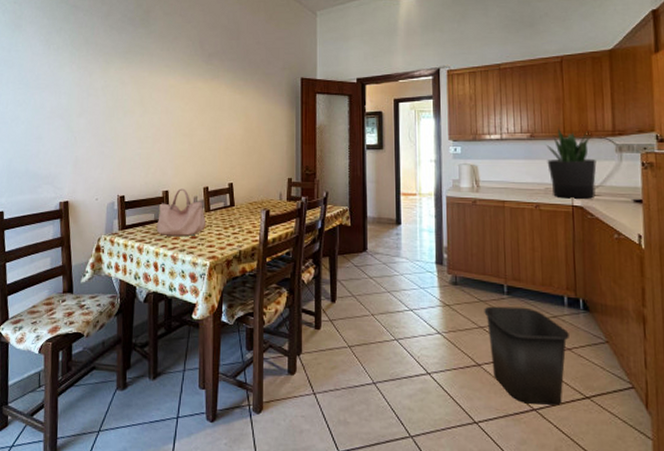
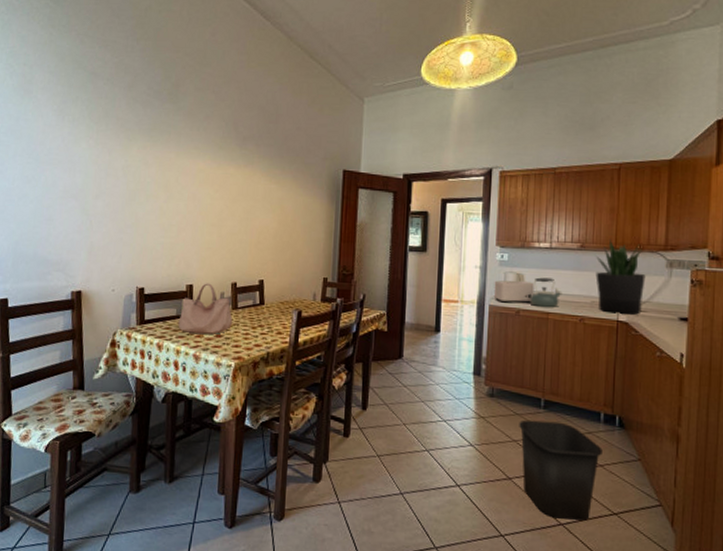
toaster: none [449,171,489,194] -> present [494,280,534,304]
kettle: none [485,168,516,197] -> present [530,277,562,308]

